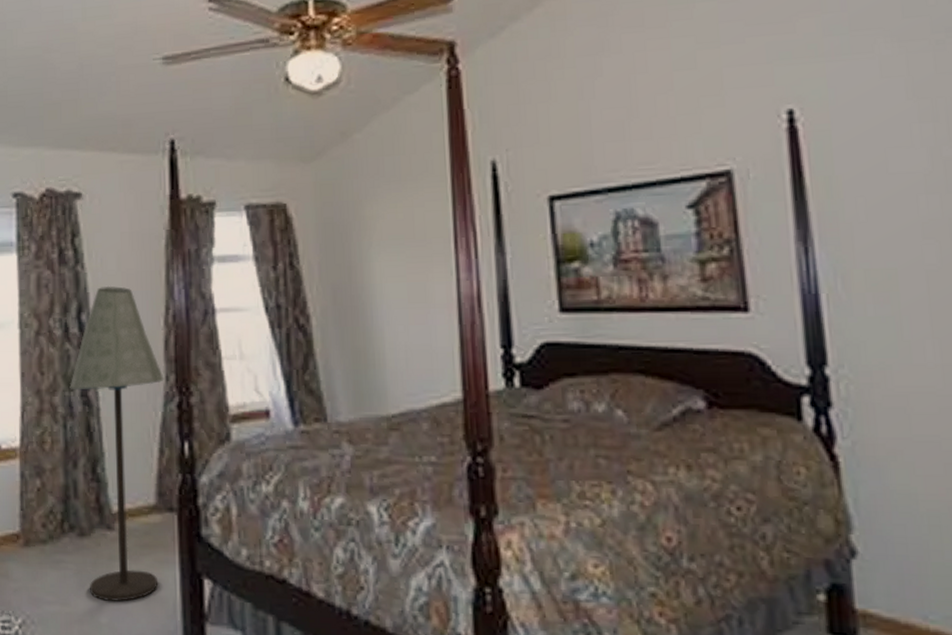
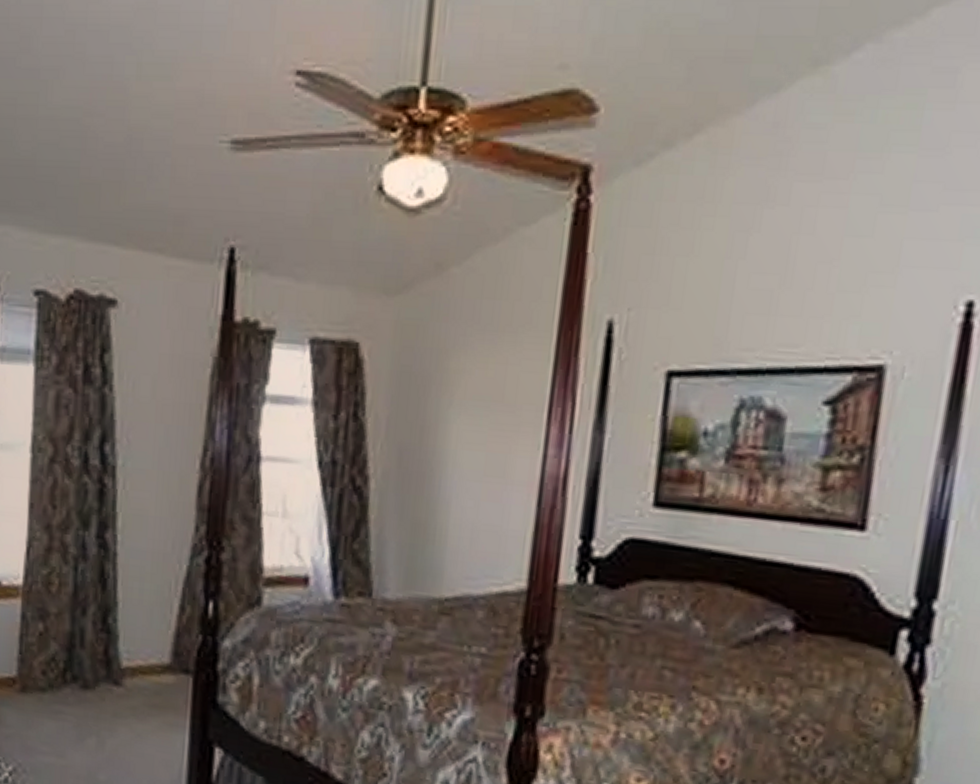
floor lamp: present [69,285,164,602] -> none [84,415,194,761]

